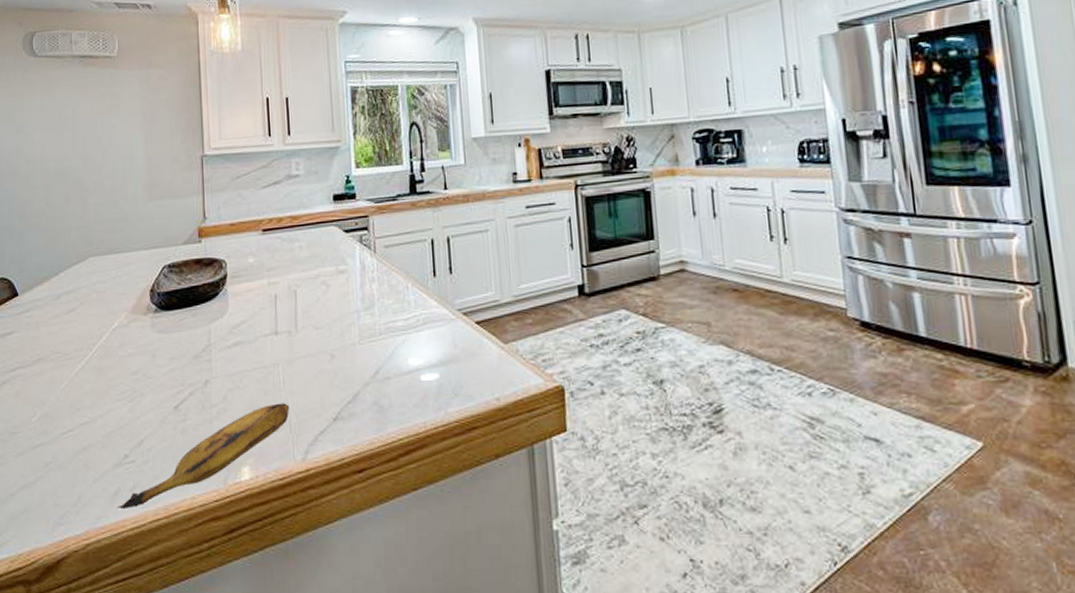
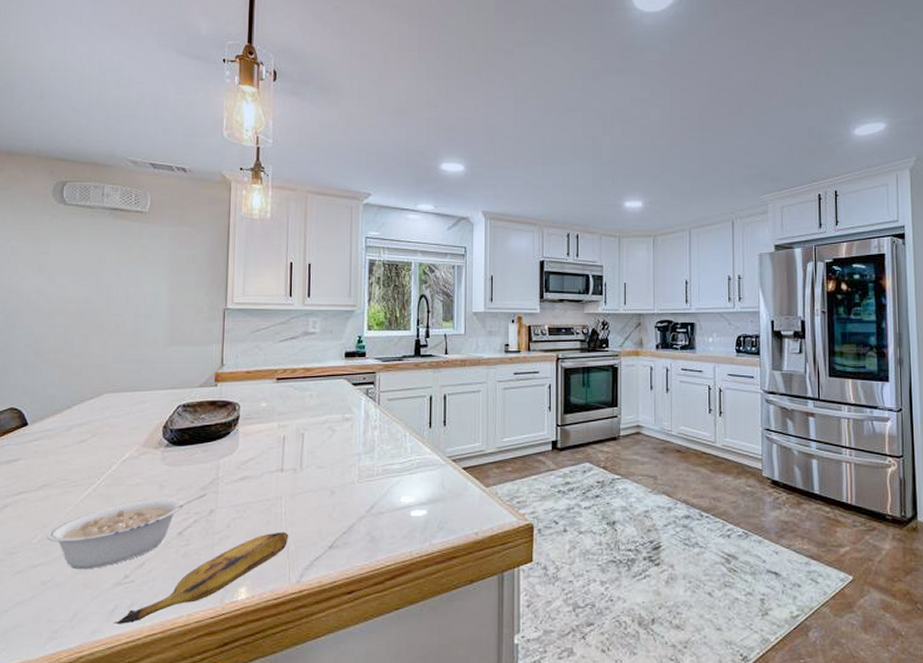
legume: none [45,363,200,450] -> present [46,494,207,570]

